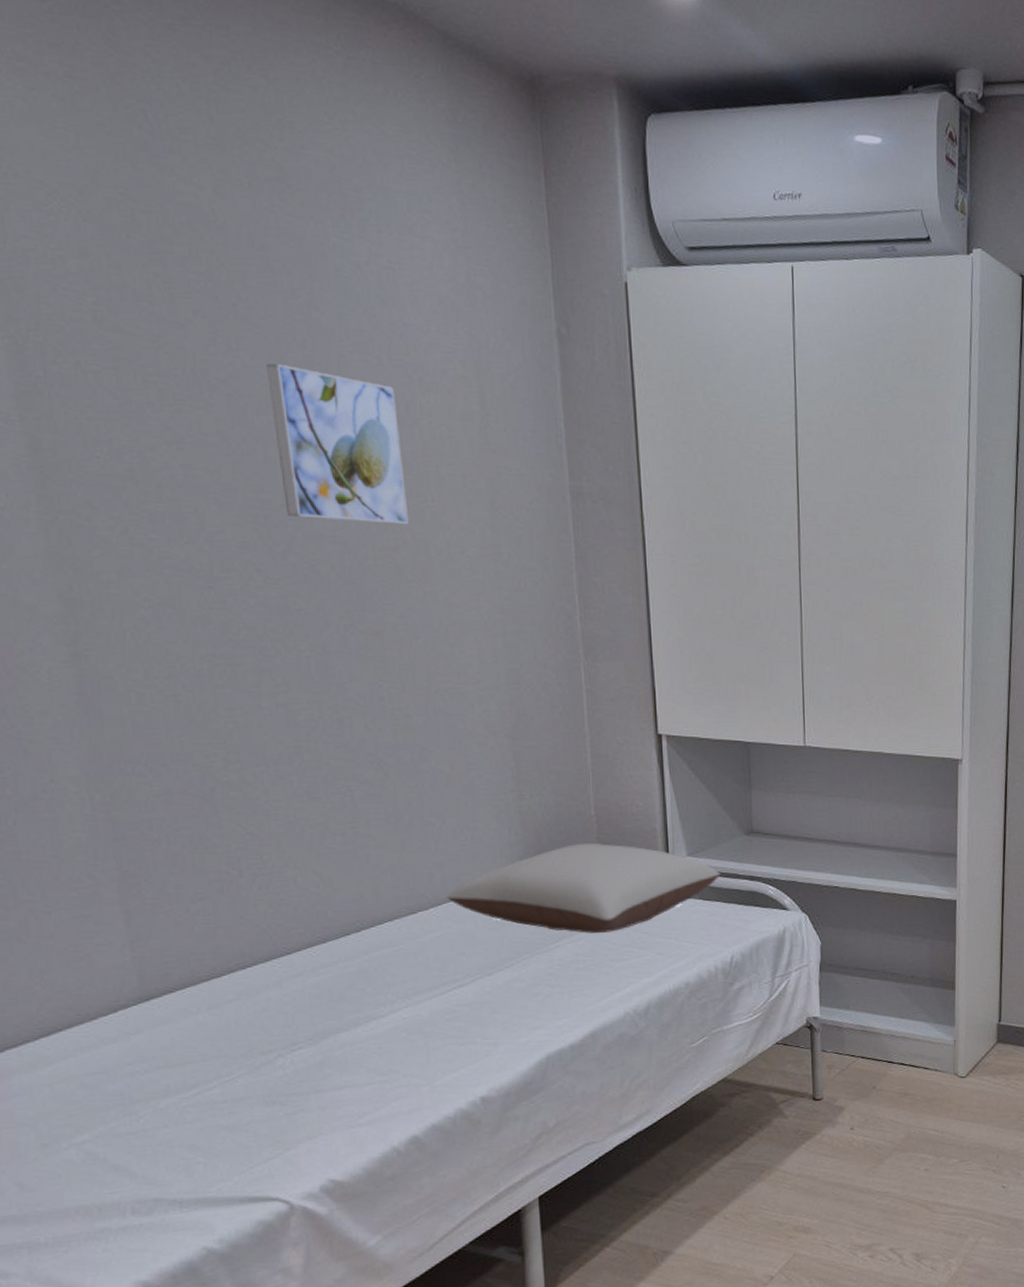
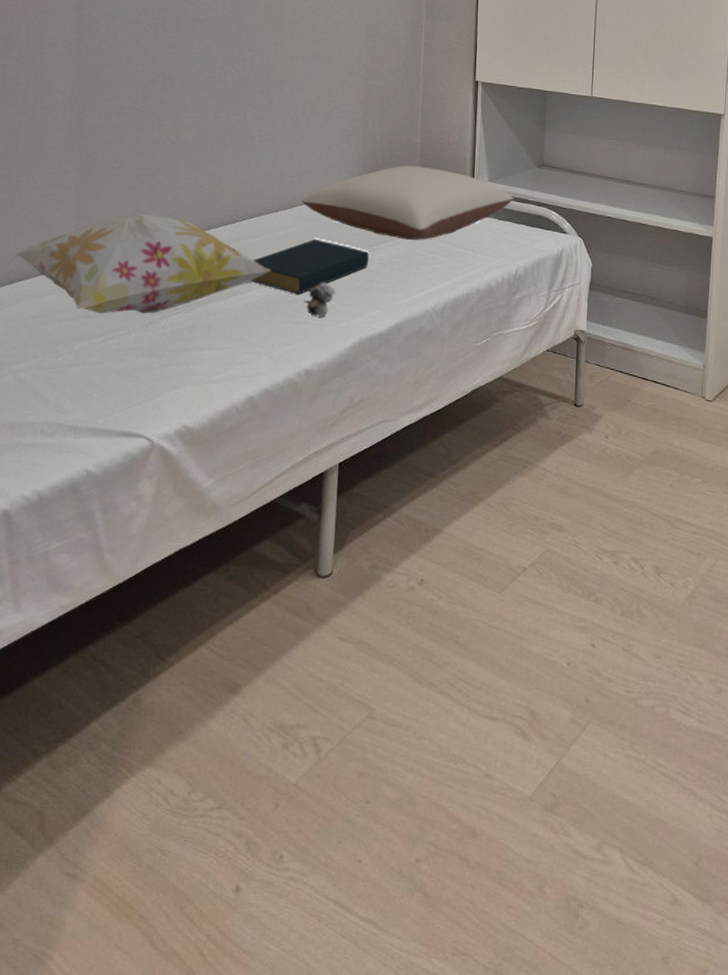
decorative pillow: none [44,930,419,1061] -> present [13,213,272,314]
hardback book: none [393,942,547,1011] -> present [251,239,369,295]
teddy bear: none [468,993,508,1035] -> present [304,282,336,318]

